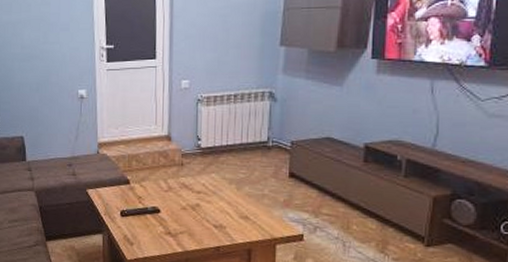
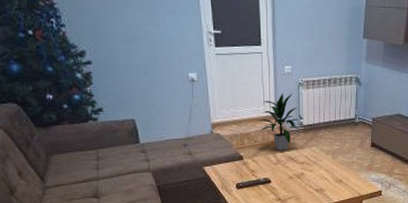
indoor plant: none [147,110,198,176] -> present [256,92,301,151]

